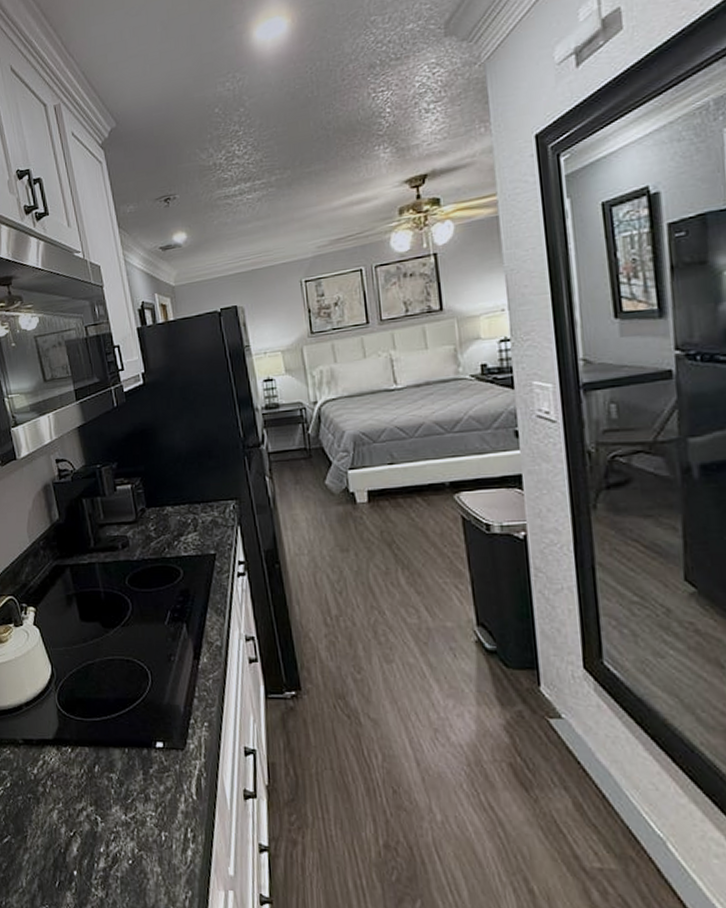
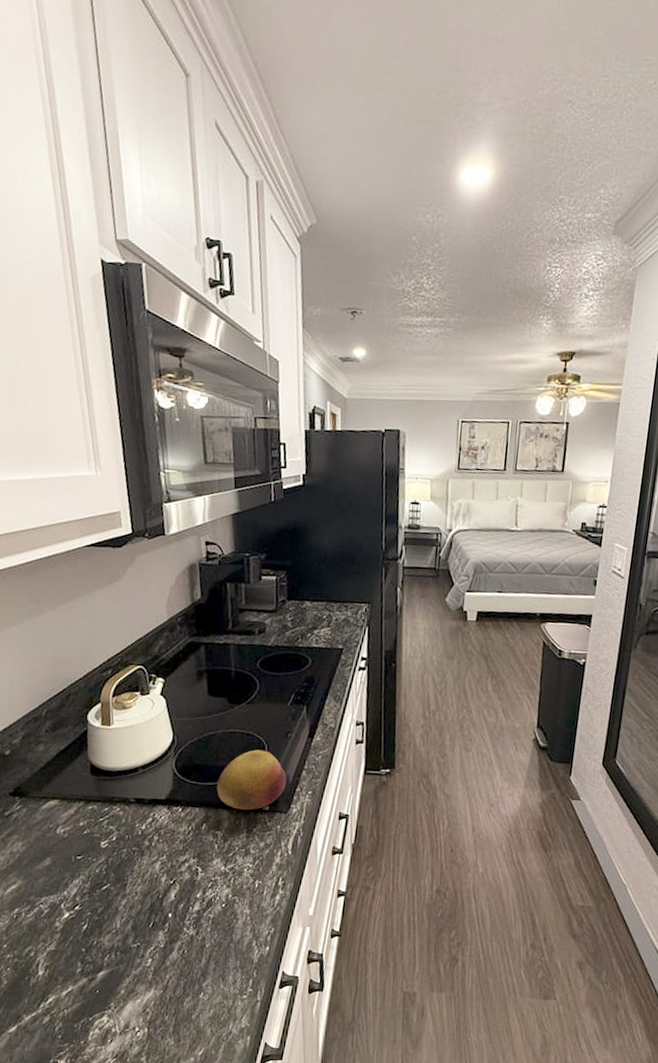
fruit: none [103,677,178,748] -> present [217,749,287,810]

